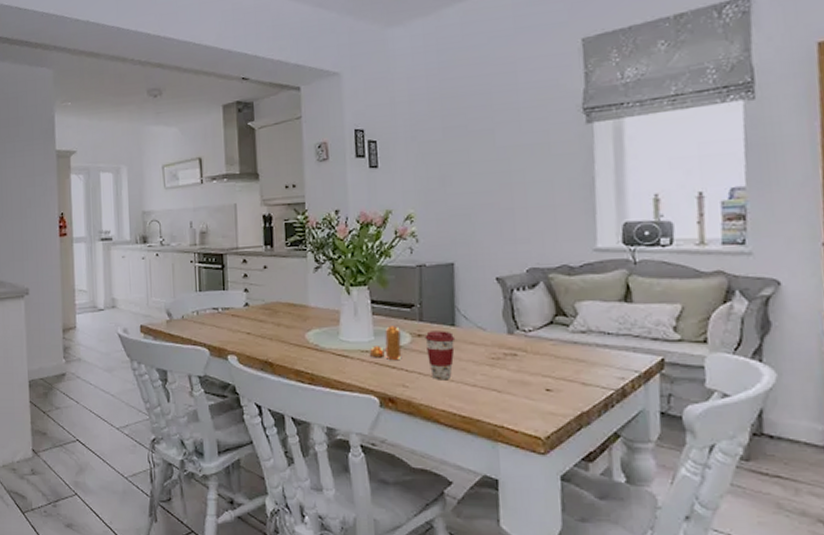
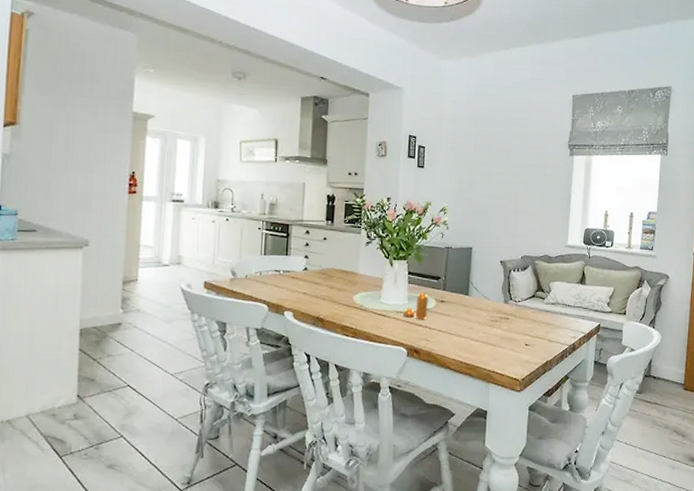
coffee cup: present [425,330,456,380] -> none [446,298,468,336]

